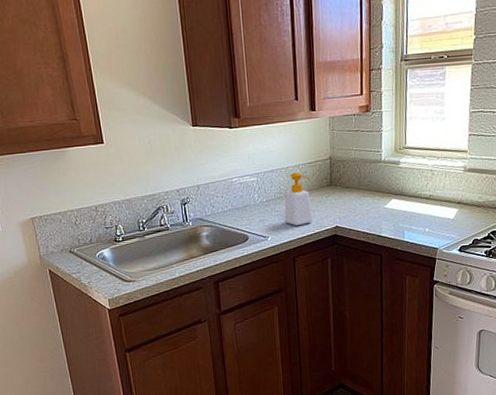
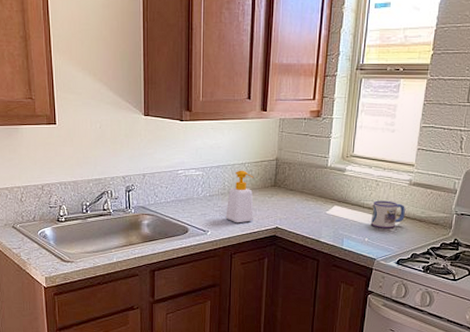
mug: none [430,189,463,218] -> present [371,200,405,229]

